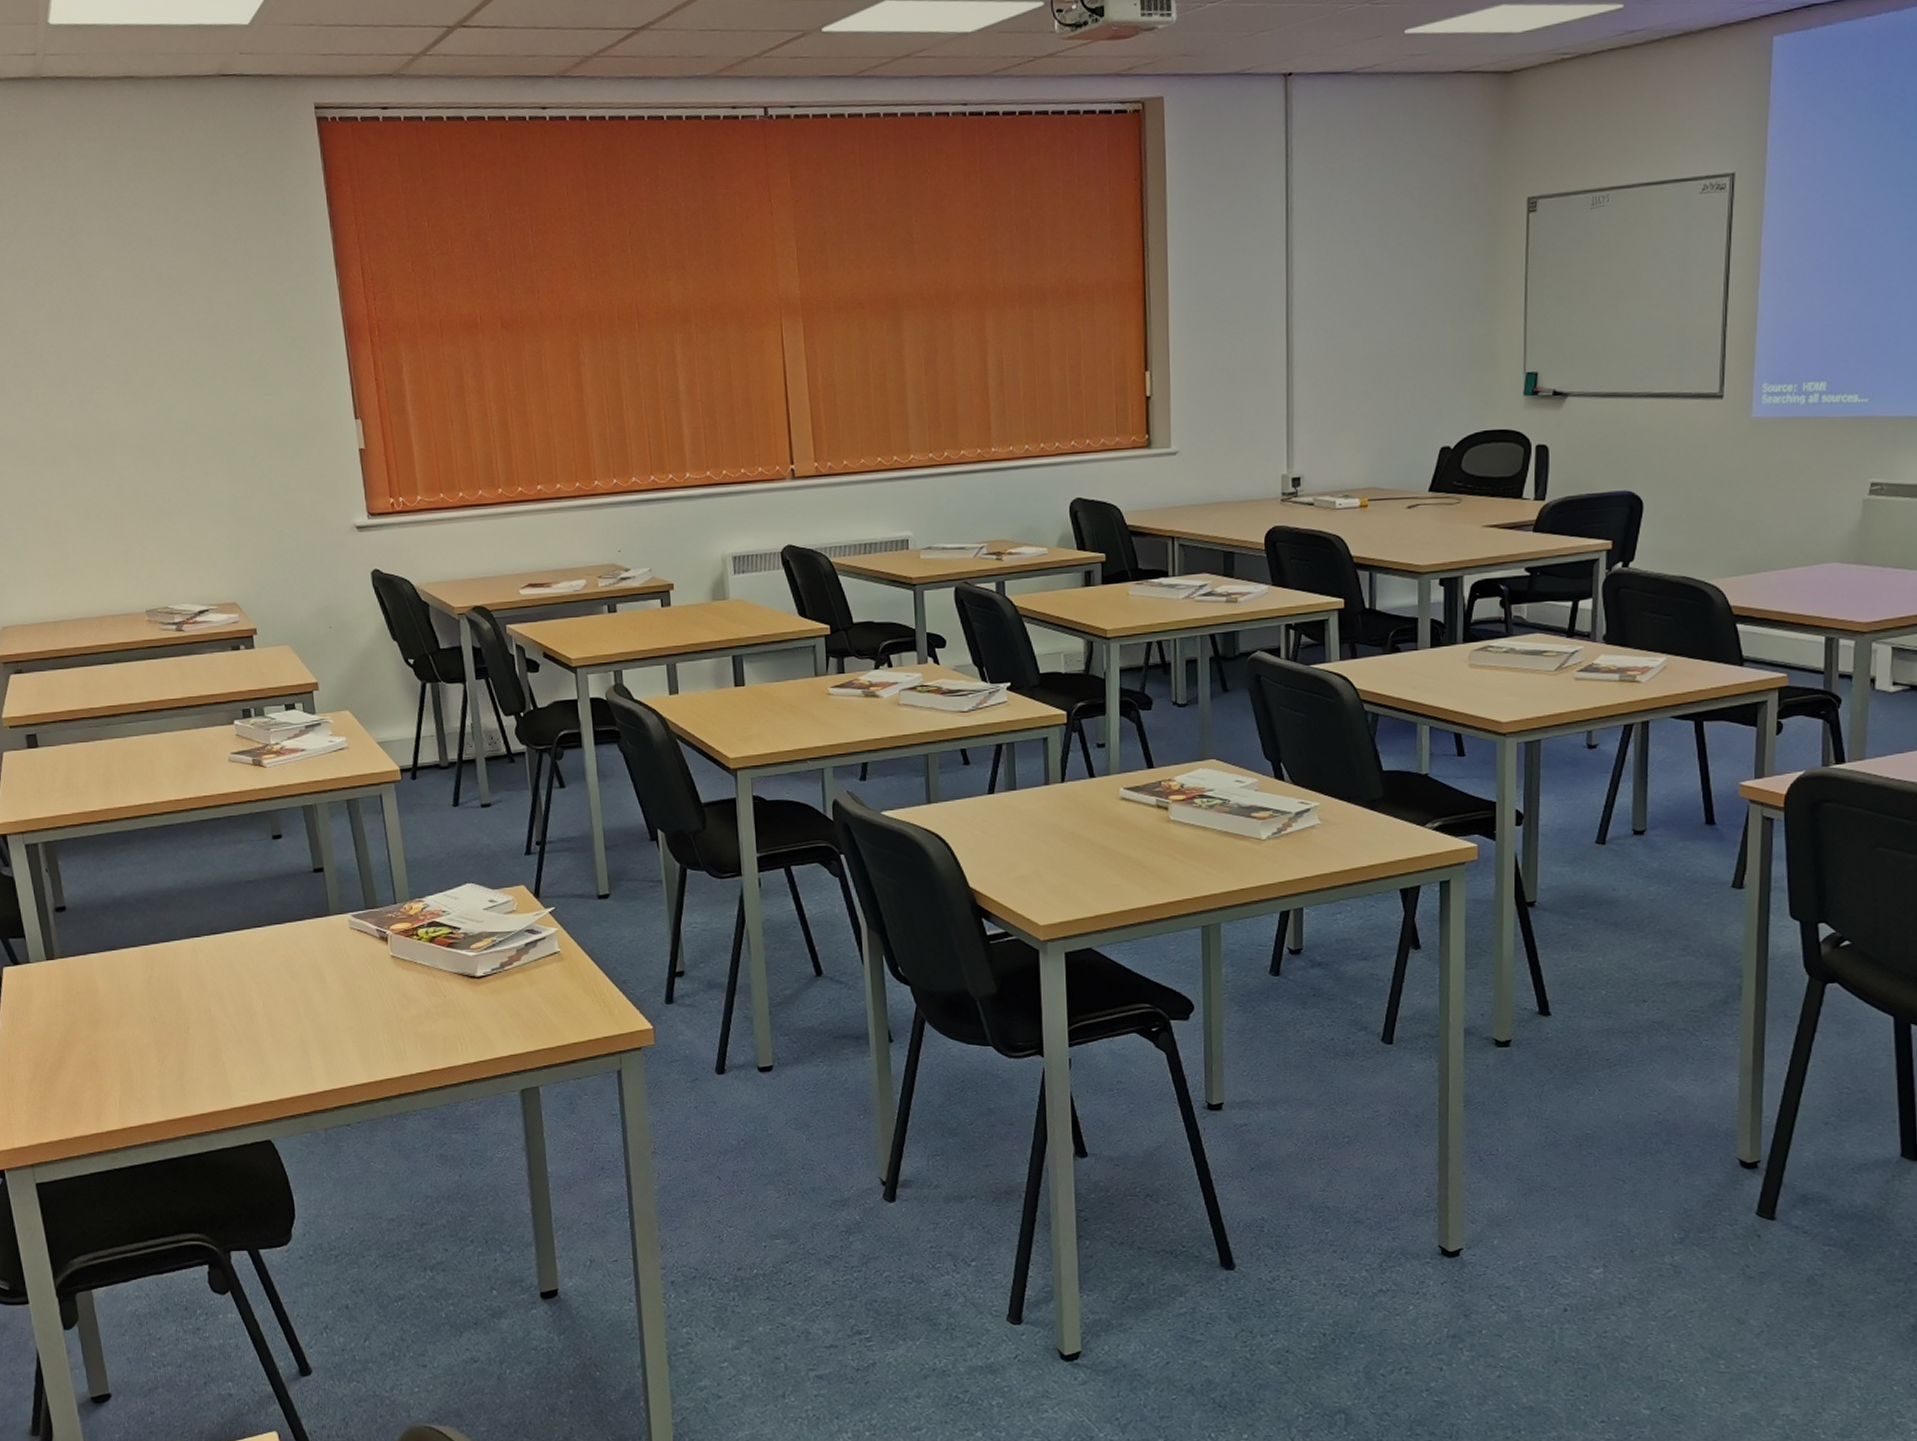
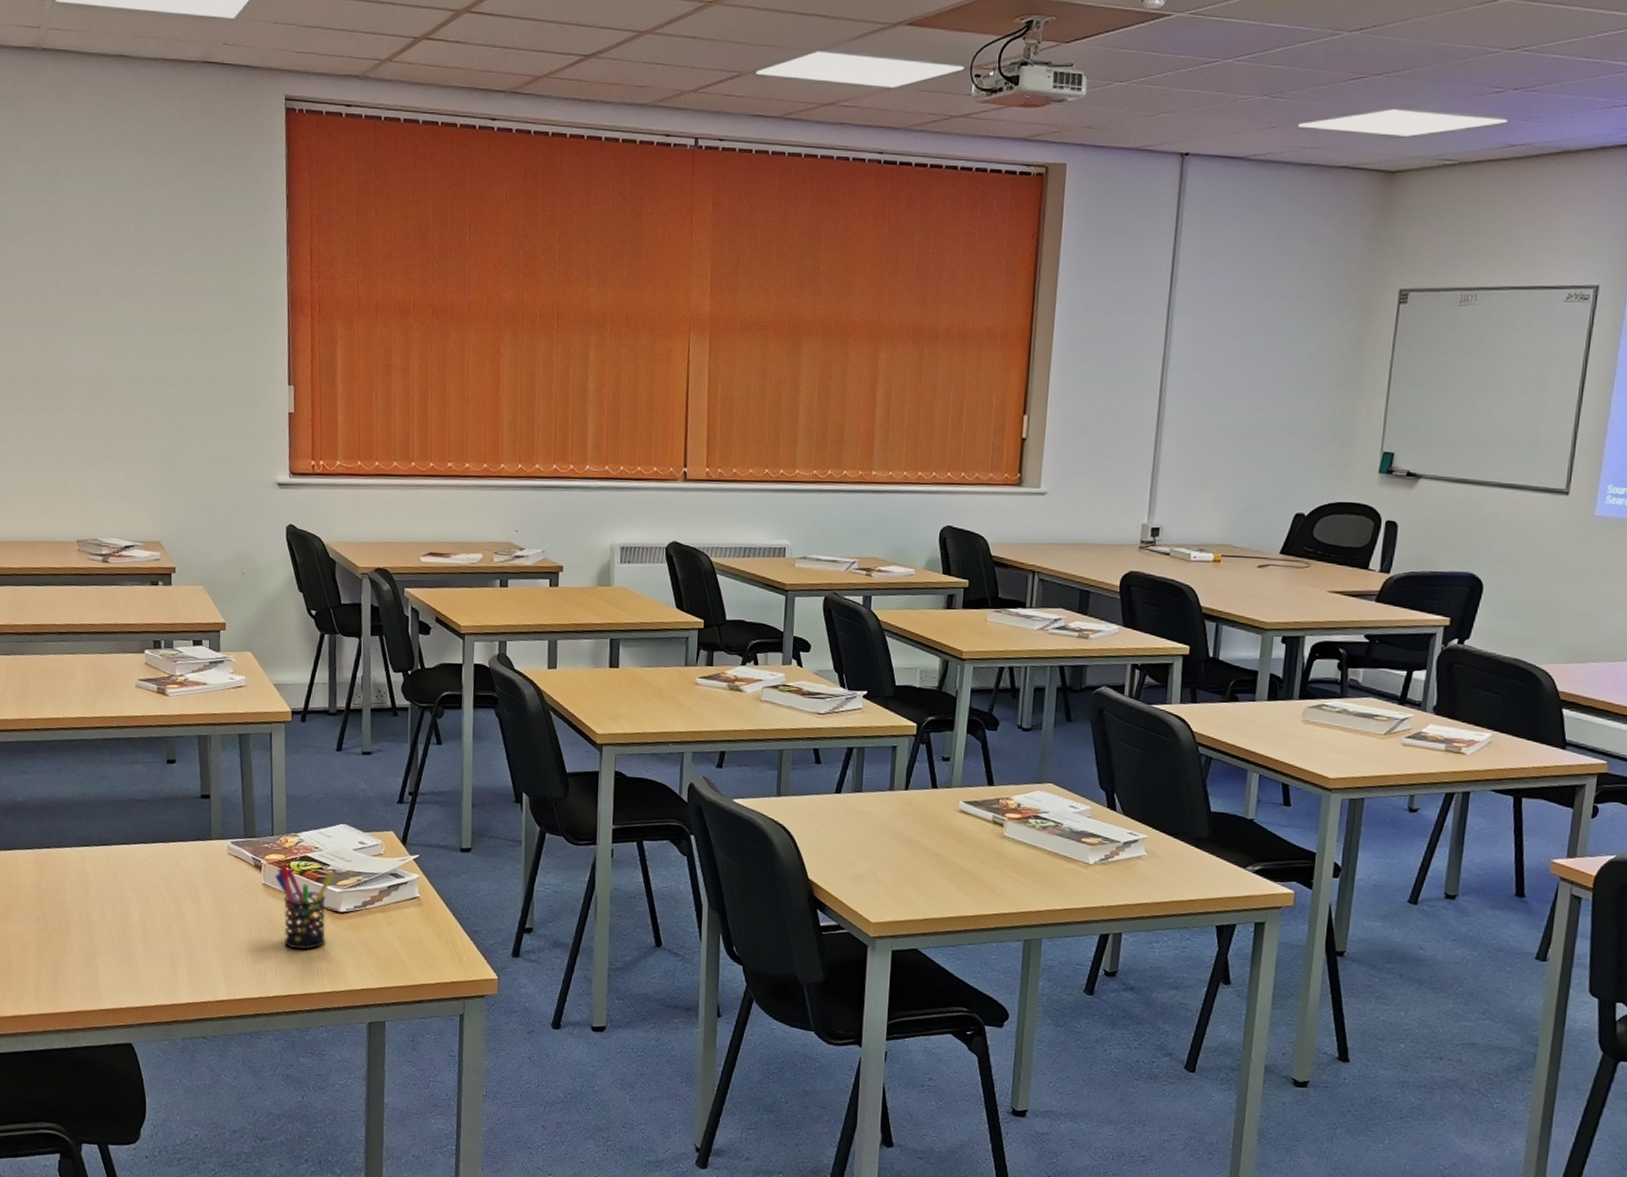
pen holder: none [402,933,466,1021] -> present [274,864,334,950]

